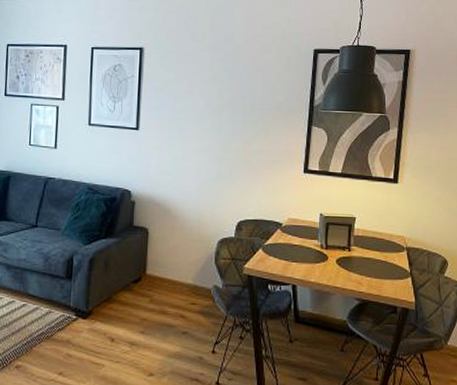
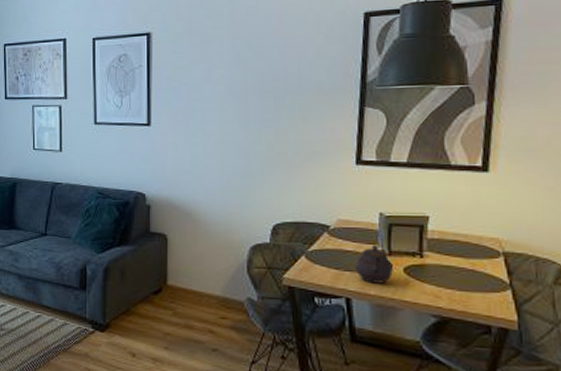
teapot: none [300,240,328,273] -> present [355,245,393,284]

